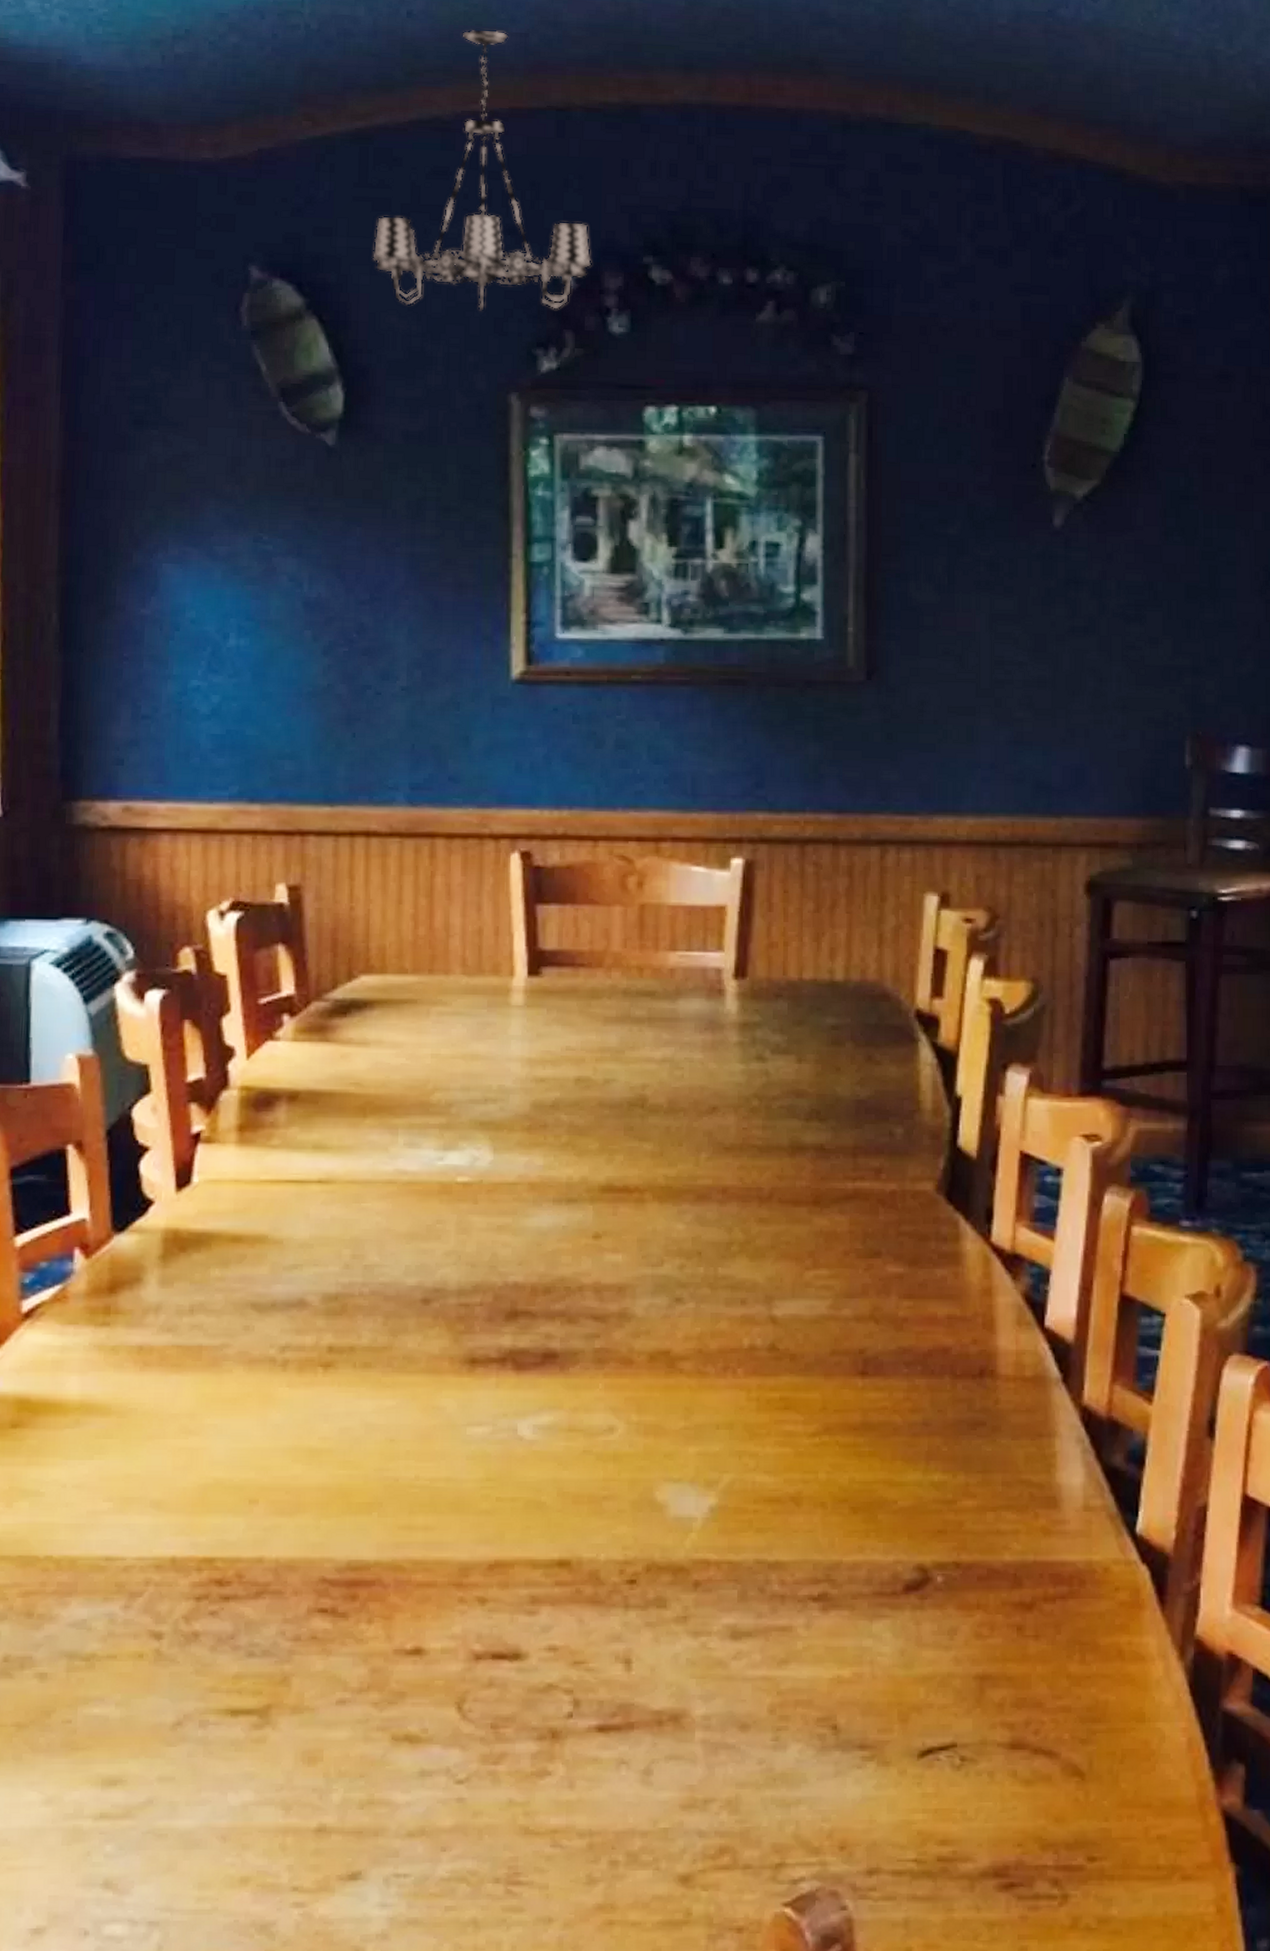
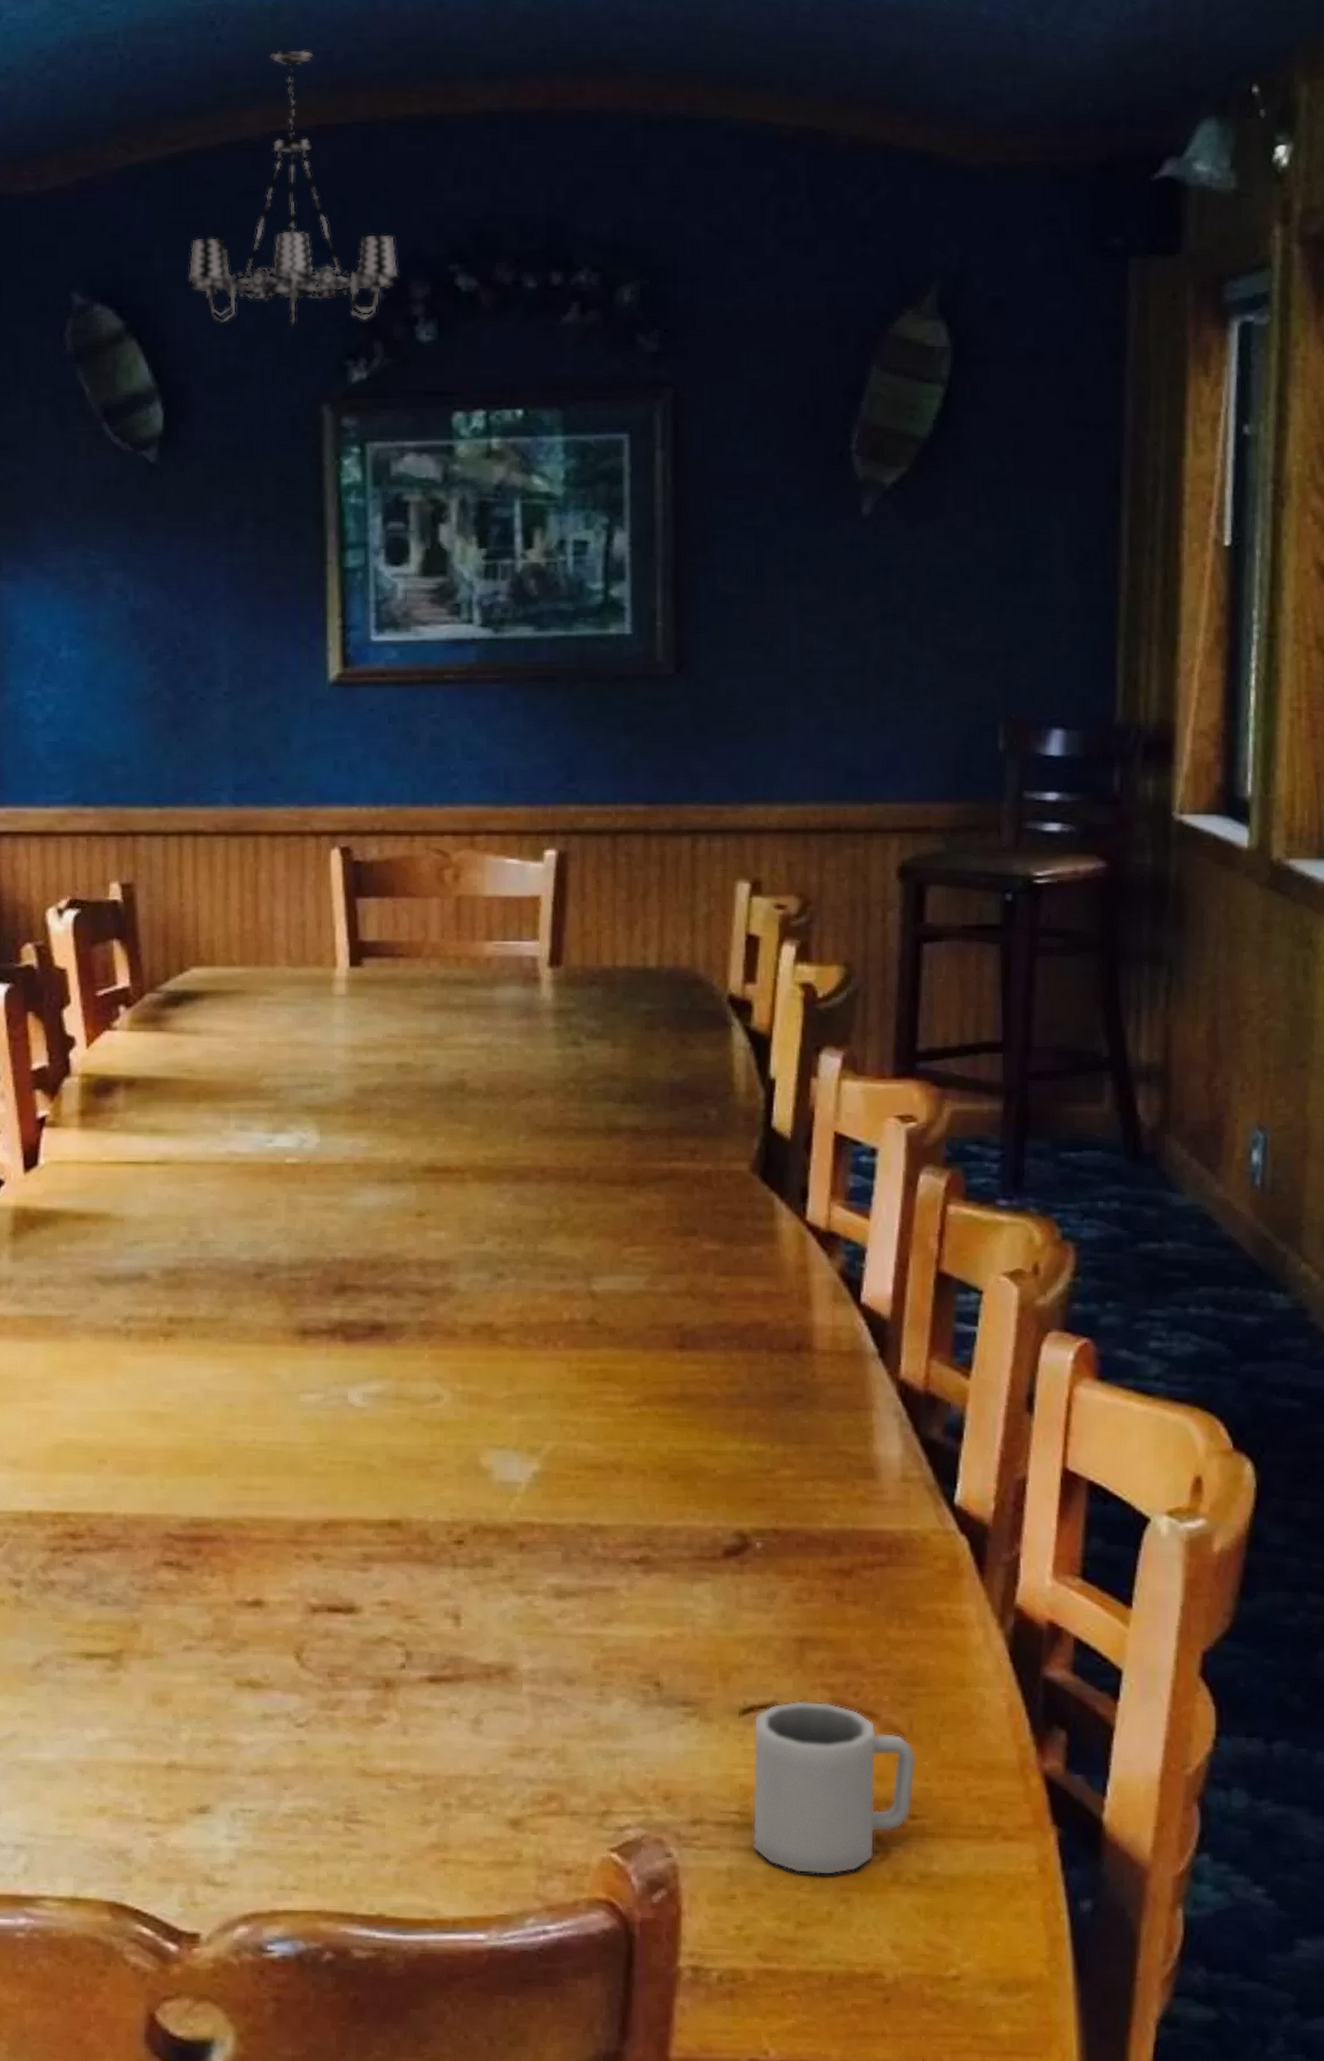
cup: none [929,1741,1096,1924] -> present [752,1701,916,1876]

